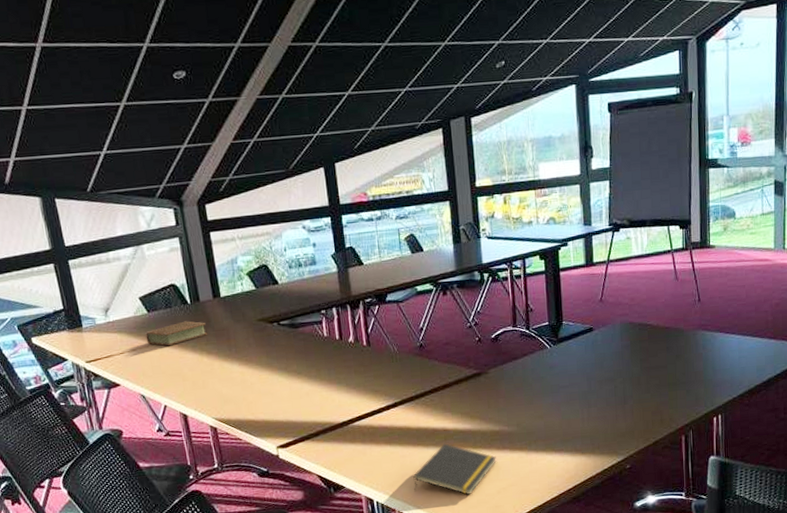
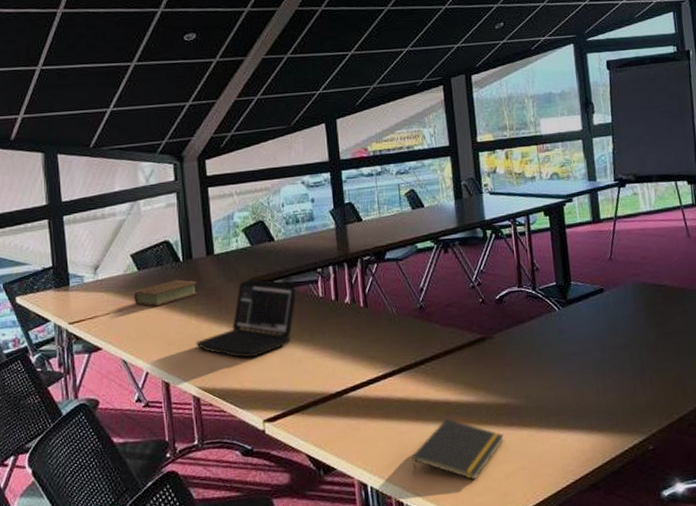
laptop: none [209,320,303,392] -> present [196,279,297,358]

